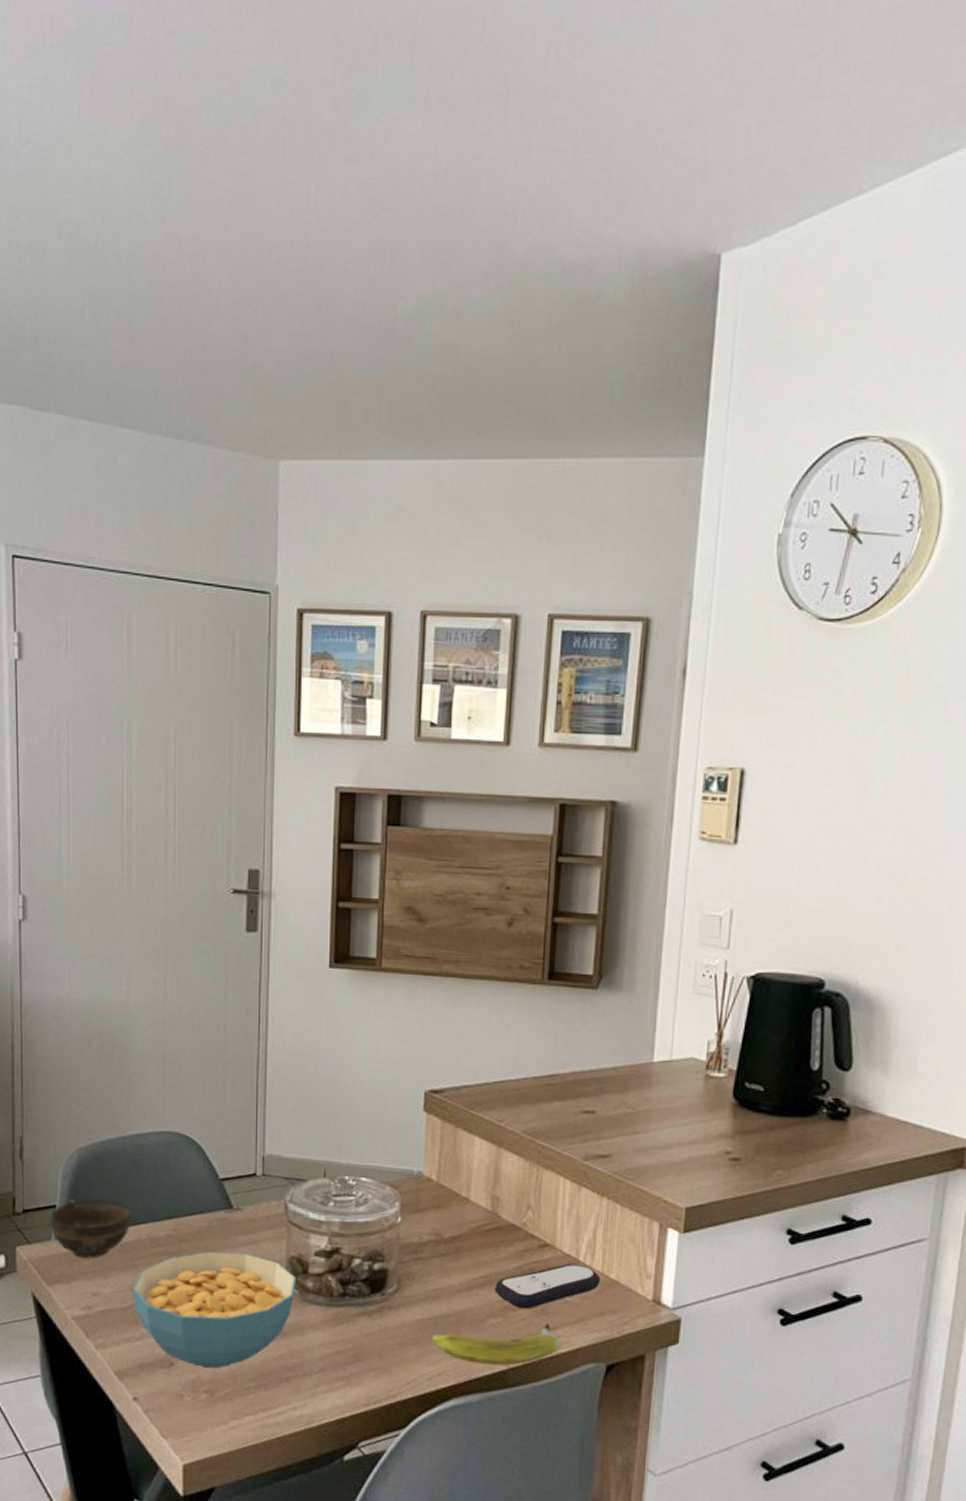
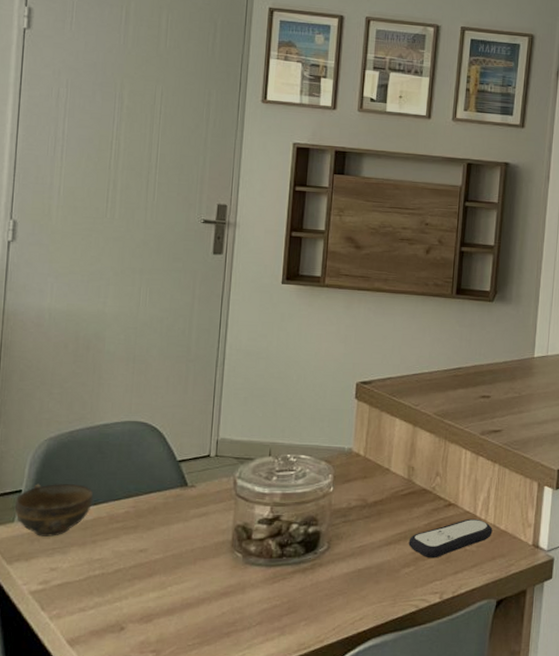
cereal bowl: present [132,1251,296,1368] -> none [89,524,241,629]
banana: present [432,1323,561,1366] -> none [355,569,461,607]

